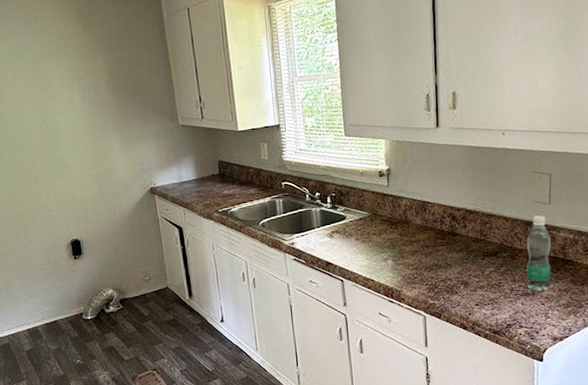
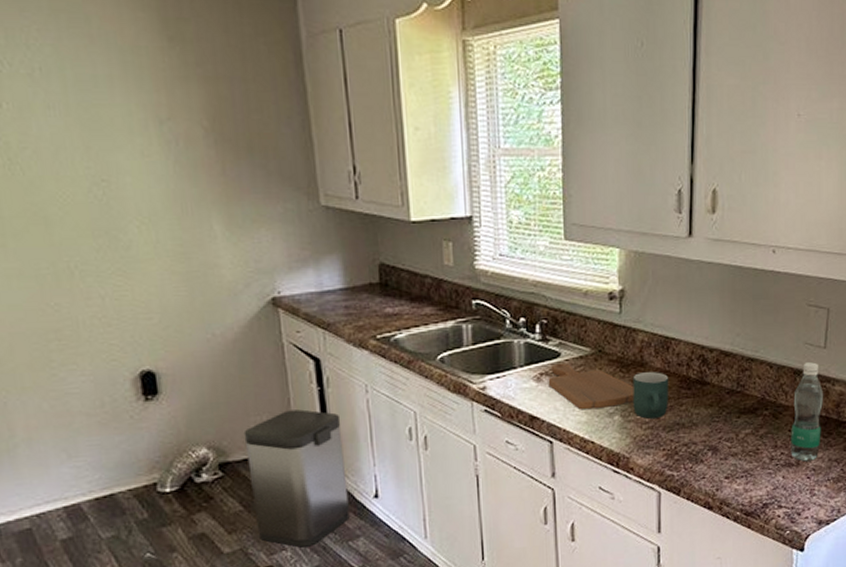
pedal bin: none [135,262,205,357] -> present [243,409,350,548]
cutting board: none [338,223,402,256] -> present [548,363,635,409]
mug: none [400,227,428,262] -> present [632,372,669,419]

